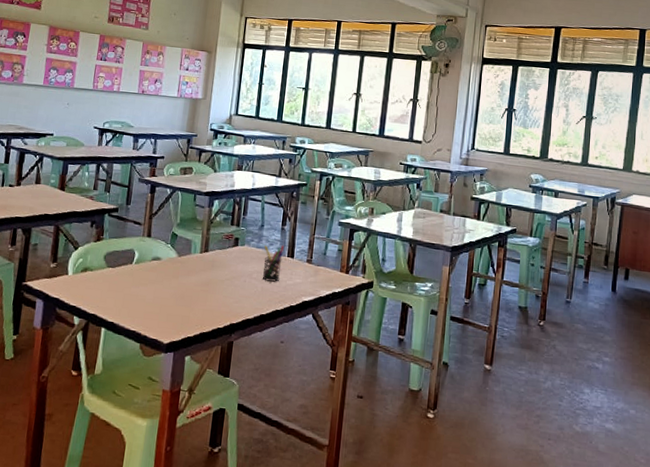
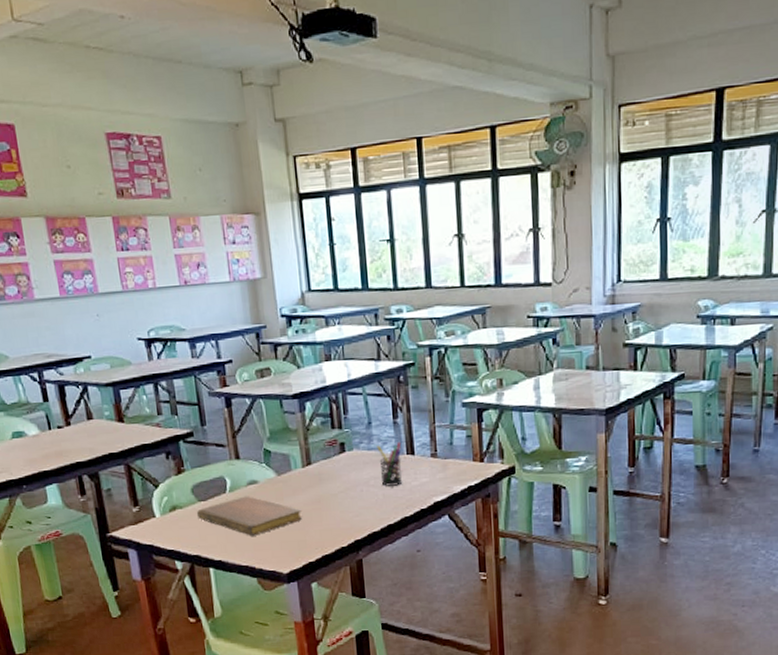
notebook: none [103,269,191,305] -> present [196,496,302,536]

